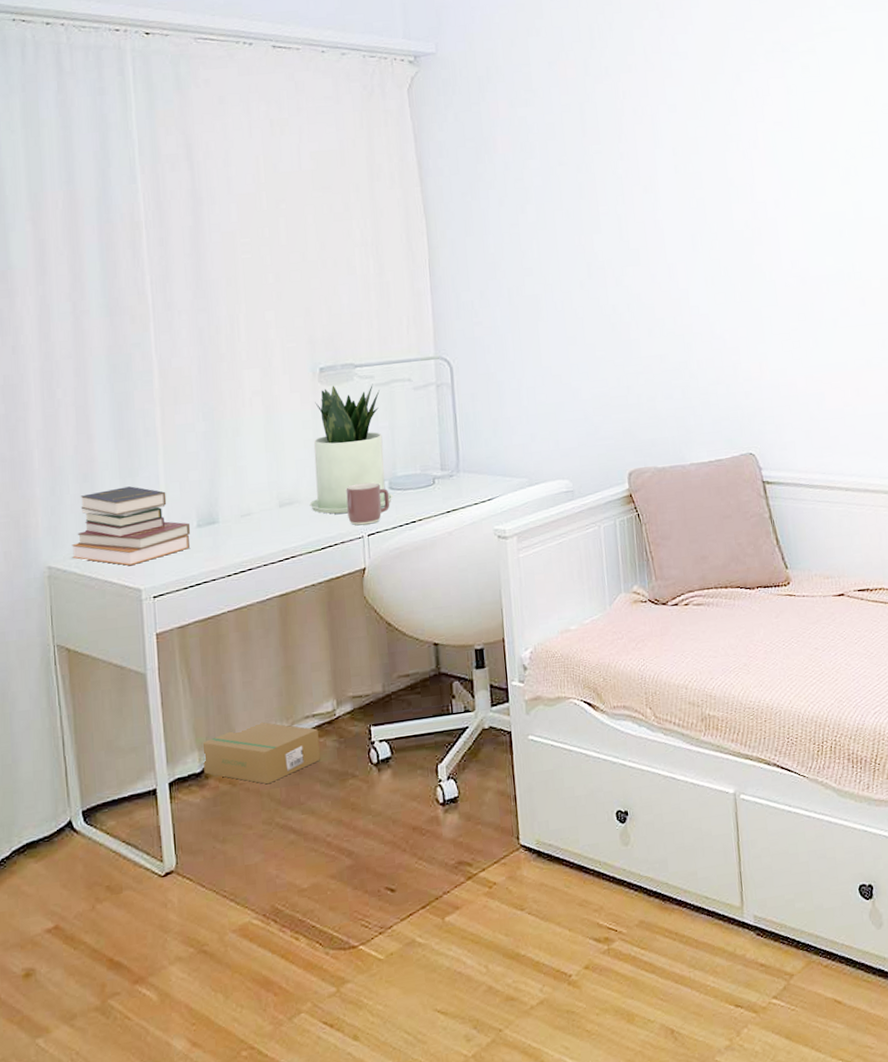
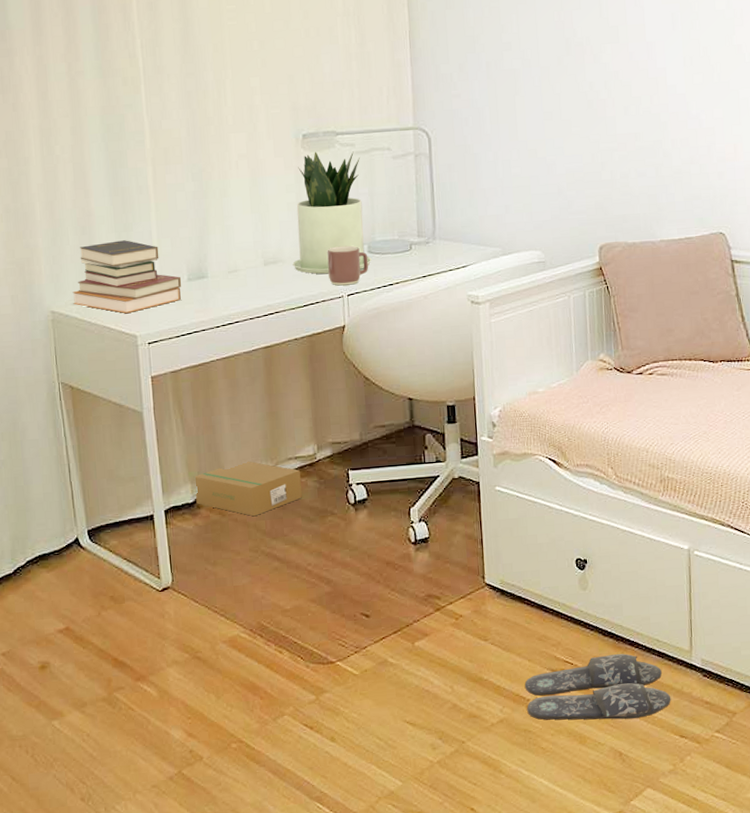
slippers: none [565,915,724,998] -> present [524,653,671,720]

